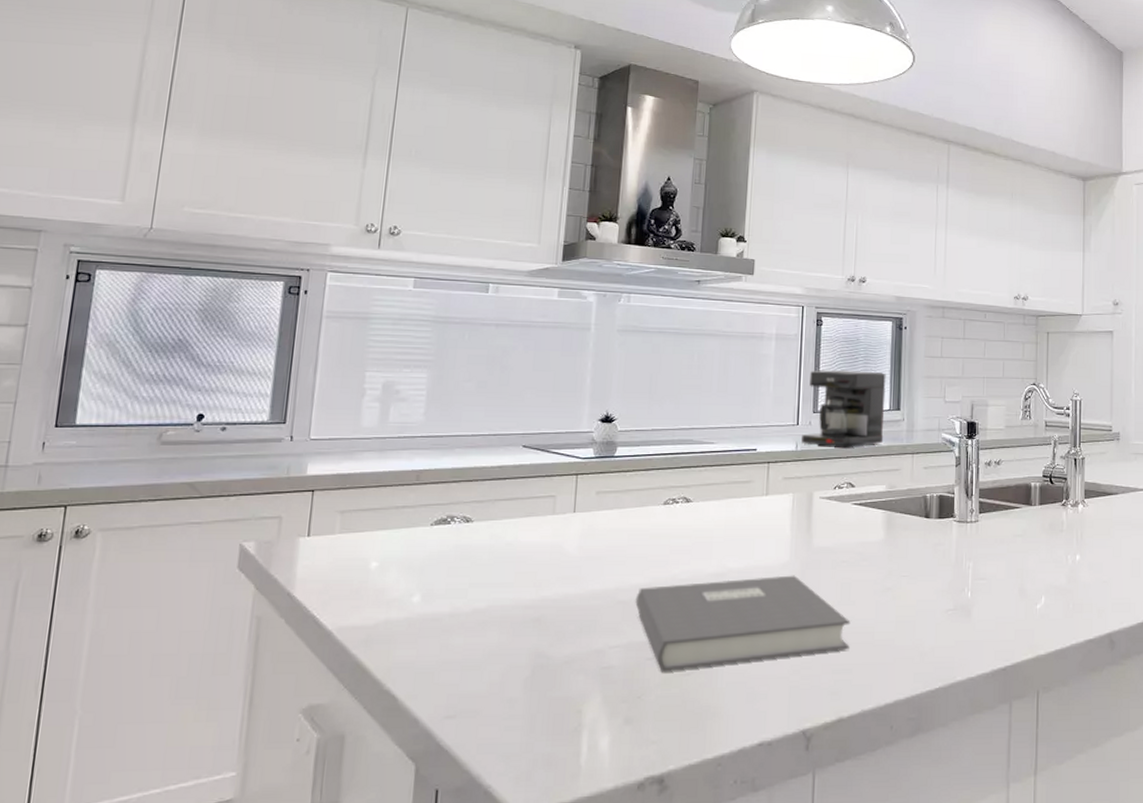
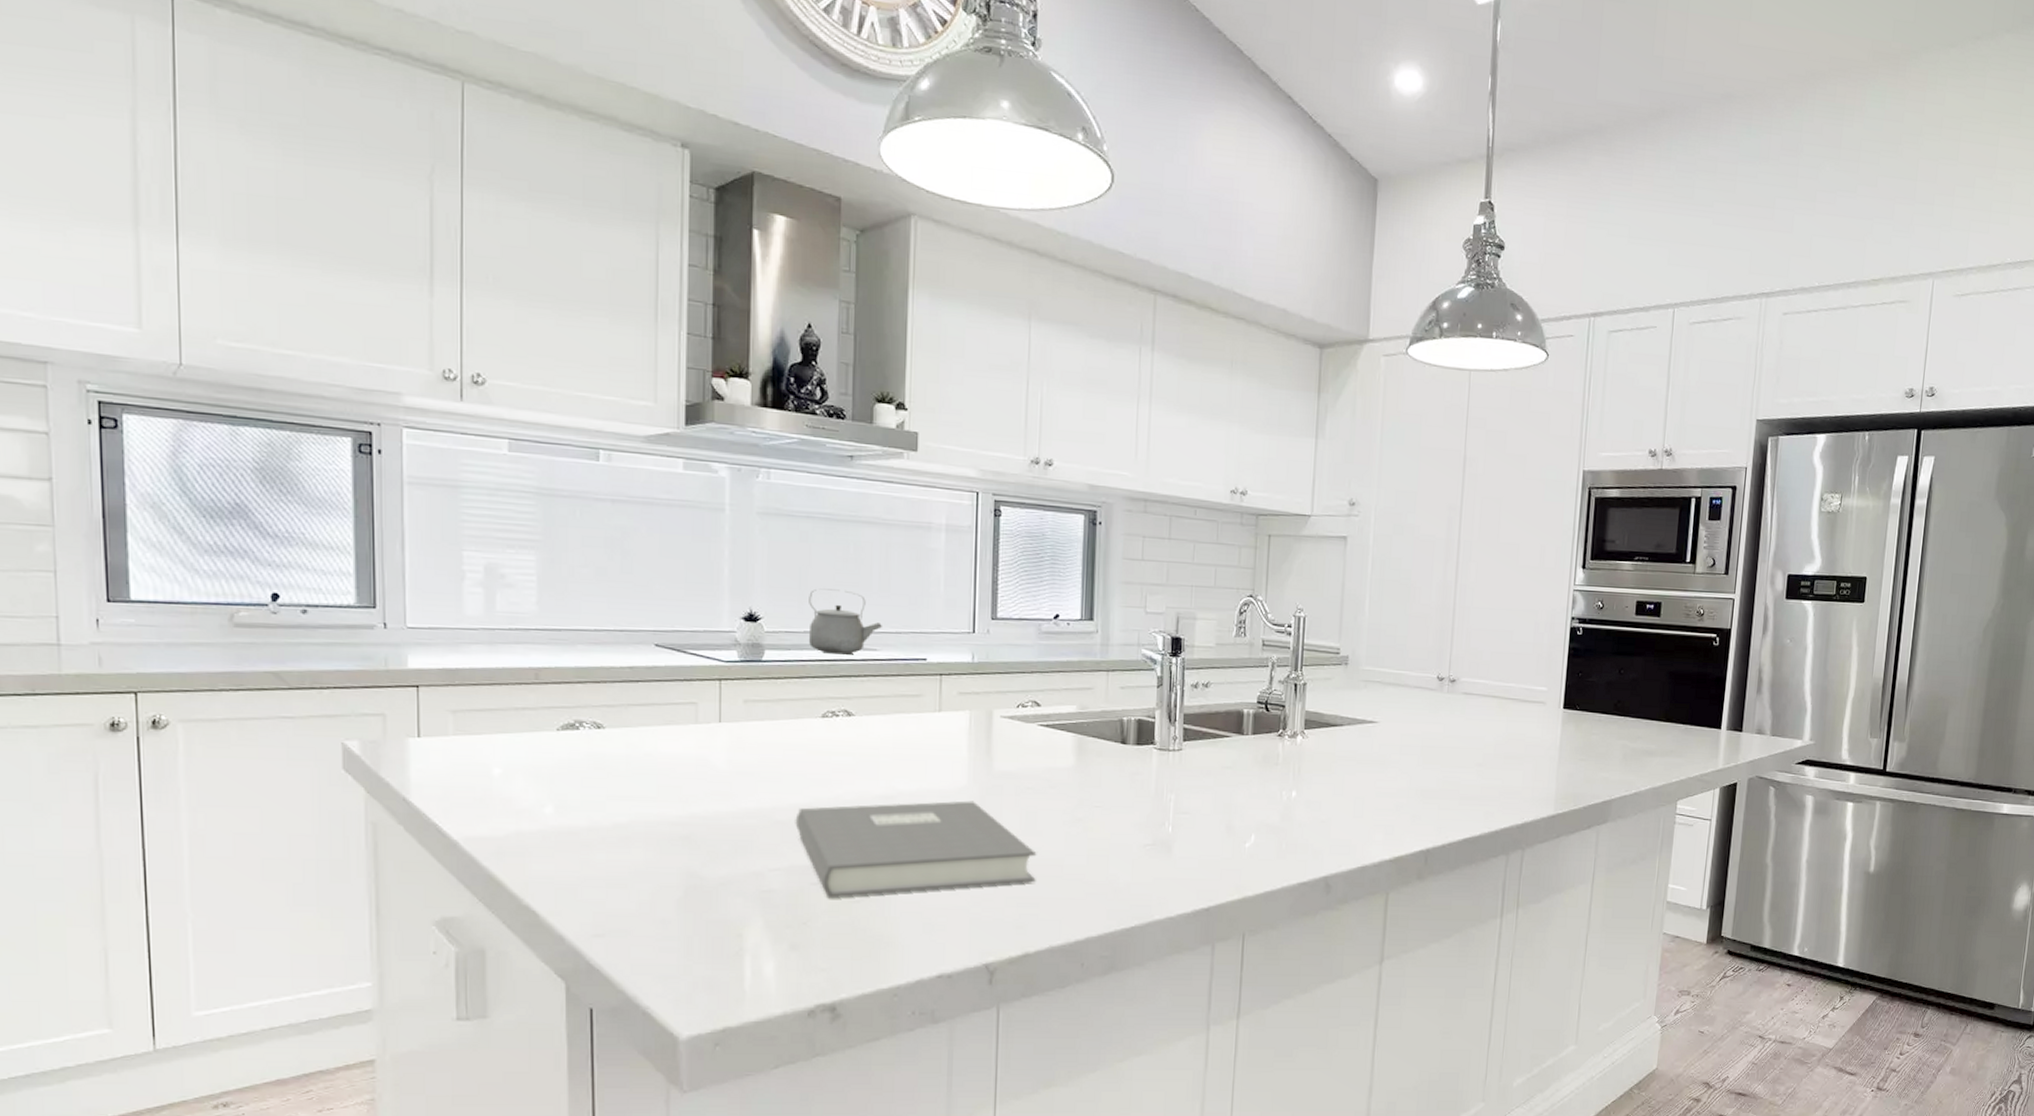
tea kettle: none [656,392,719,448] -> present [809,588,882,655]
coffee maker: present [800,370,886,447] -> none [977,569,1077,661]

